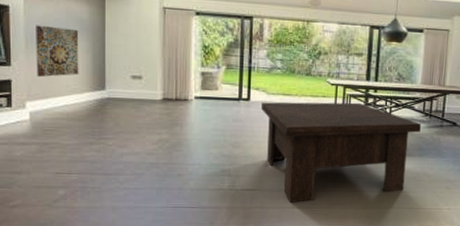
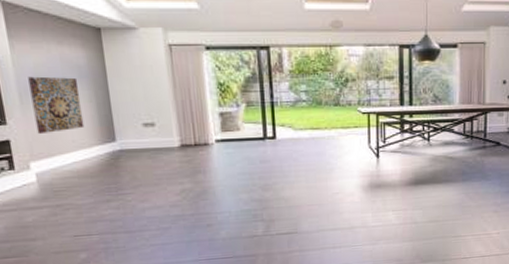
coffee table: present [261,102,421,203] -> none [289,130,462,244]

